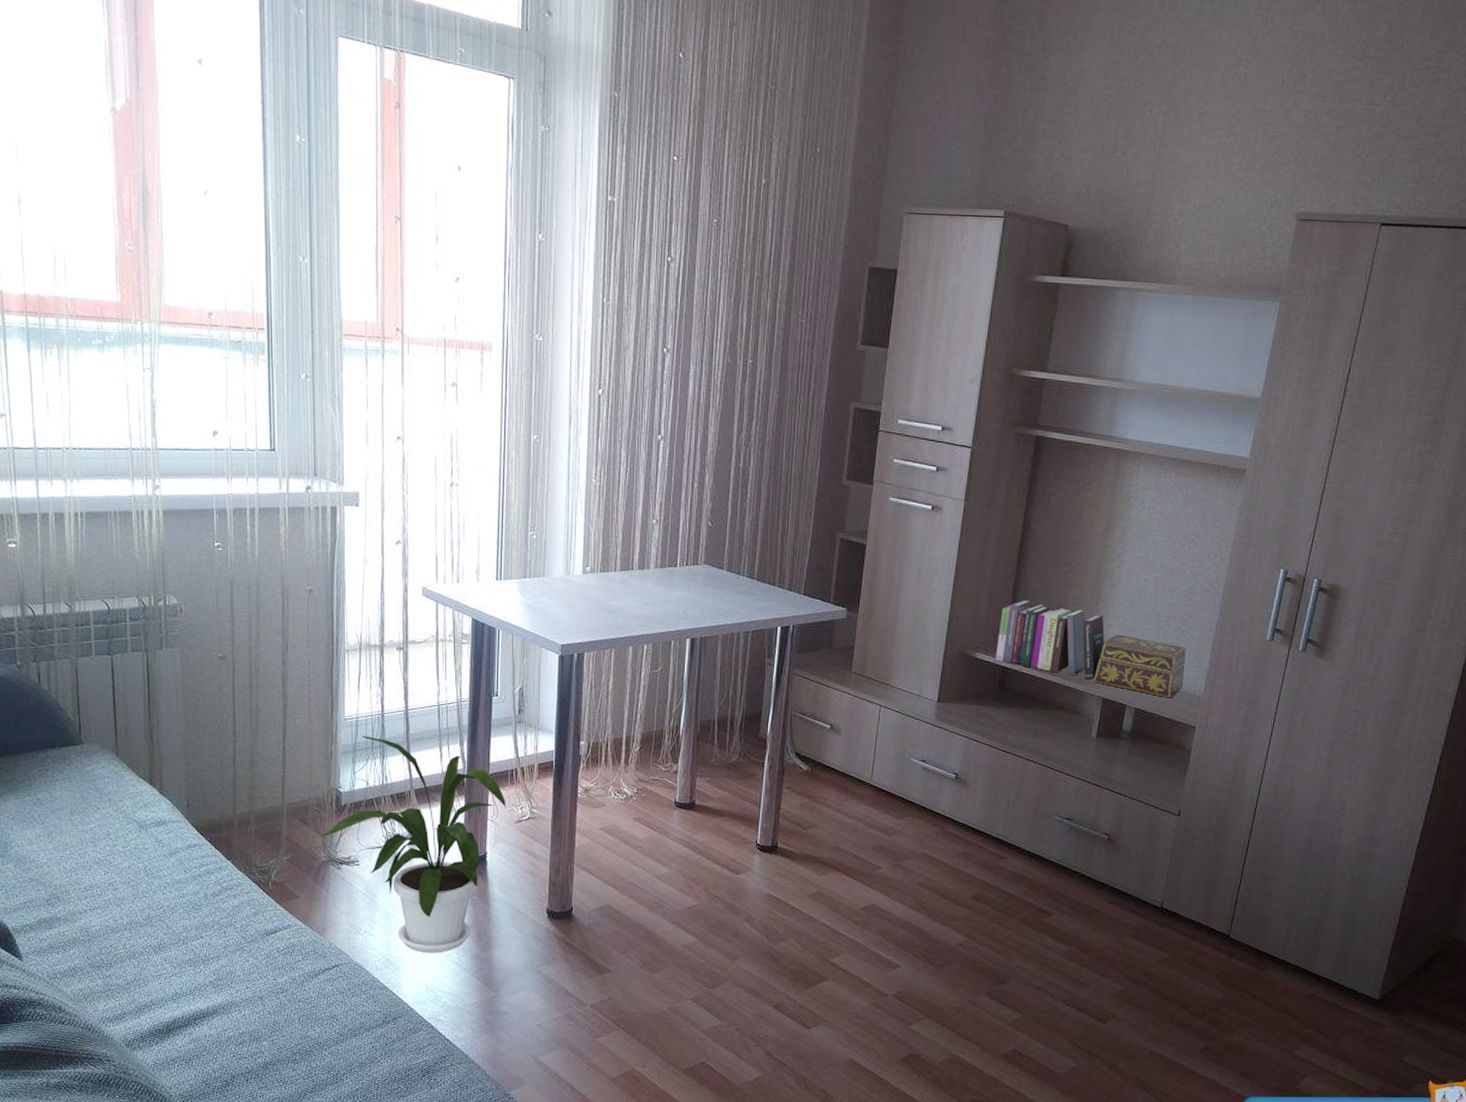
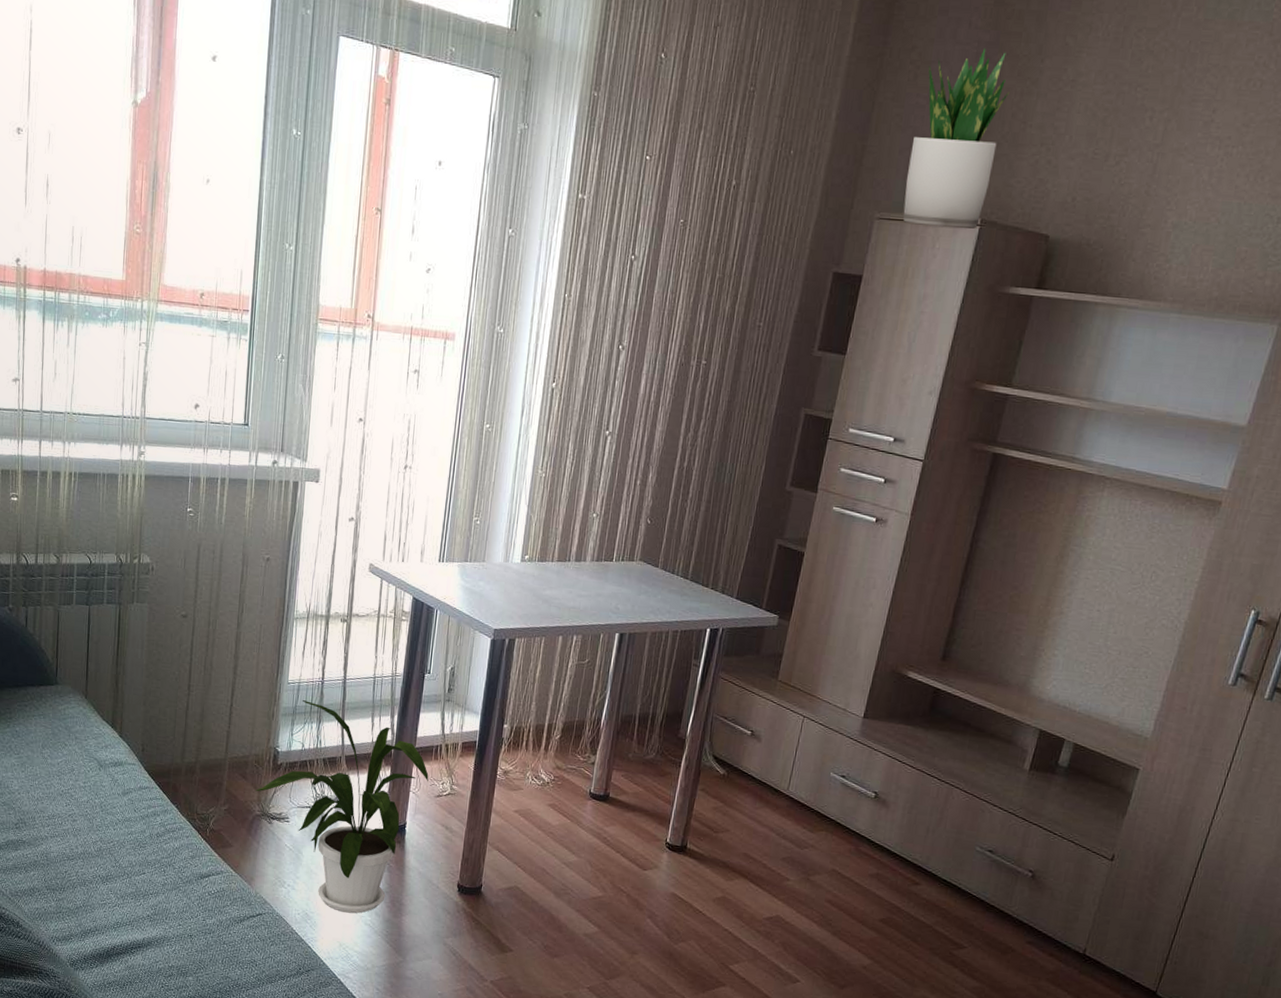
planter: none [930,46,1019,221] -> present [902,48,1009,230]
books: present [996,599,1105,680] -> none [929,620,1049,710]
decorative box: present [1094,634,1186,698] -> none [1032,664,1137,737]

